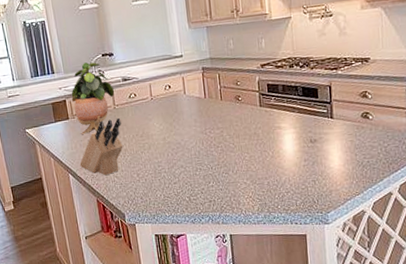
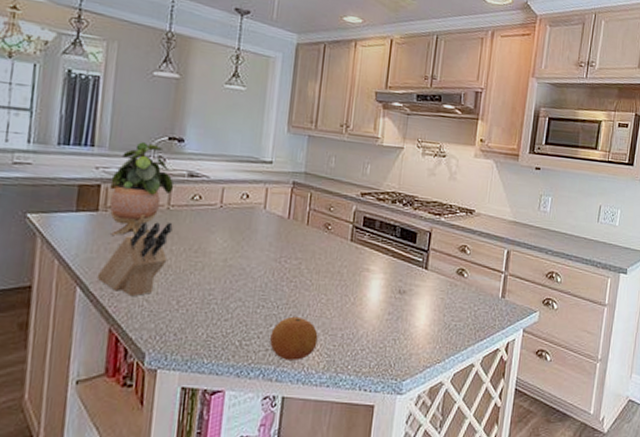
fruit: none [211,173,249,207] -> present [270,316,318,360]

